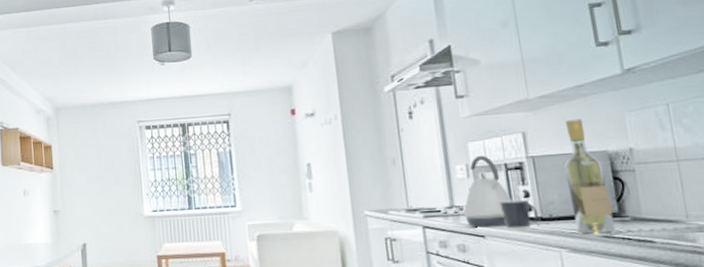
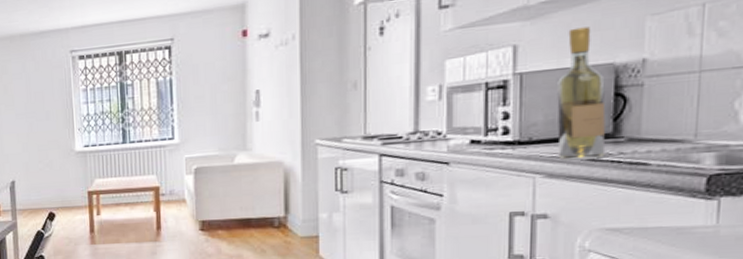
kettle: present [463,155,513,228] -> none [428,73,488,154]
mug: present [499,199,538,231] -> none [472,121,515,156]

